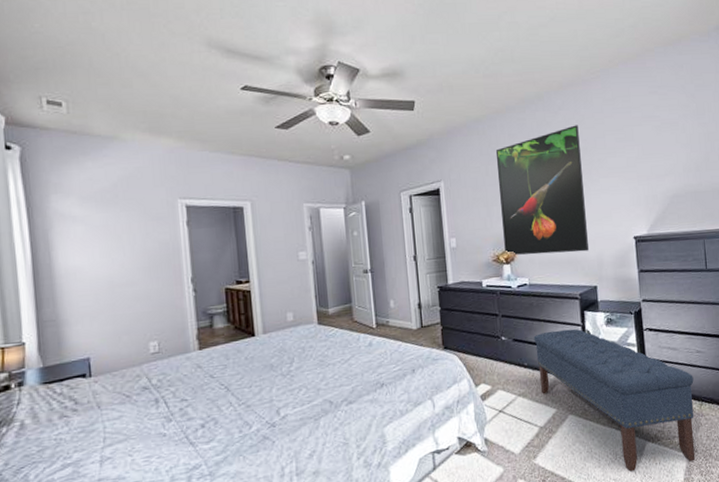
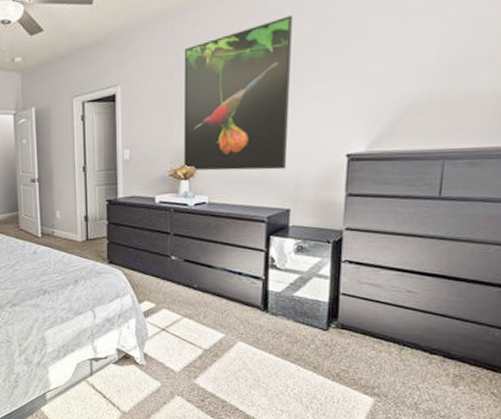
bench: present [533,328,696,472] -> none [207,254,397,406]

